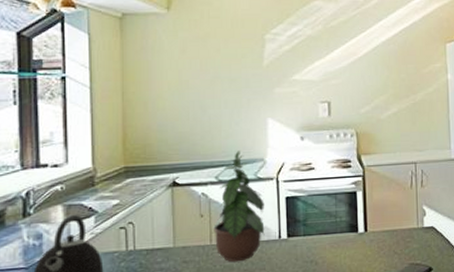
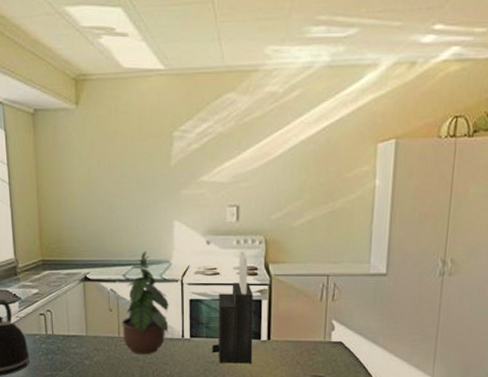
knife block: none [310,145,351,262] -> present [212,251,253,364]

